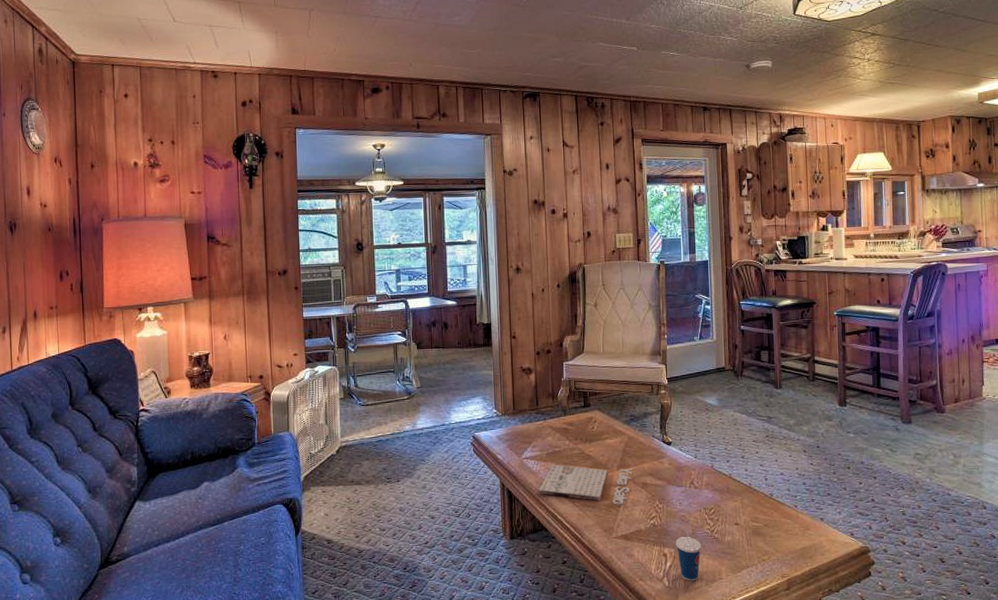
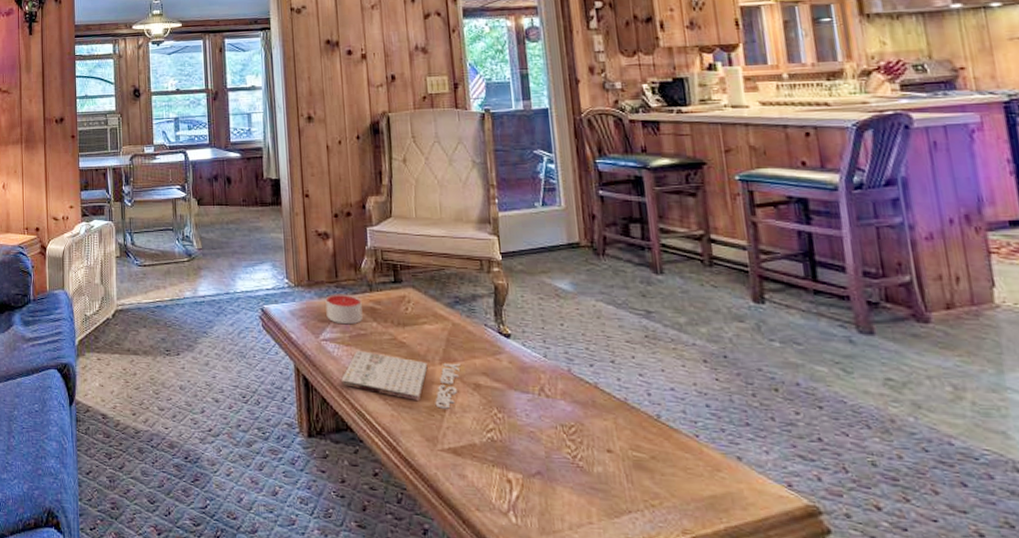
candle: none [527,419,558,444] -> present [325,294,363,325]
cup: present [675,528,702,581] -> none [523,449,561,521]

